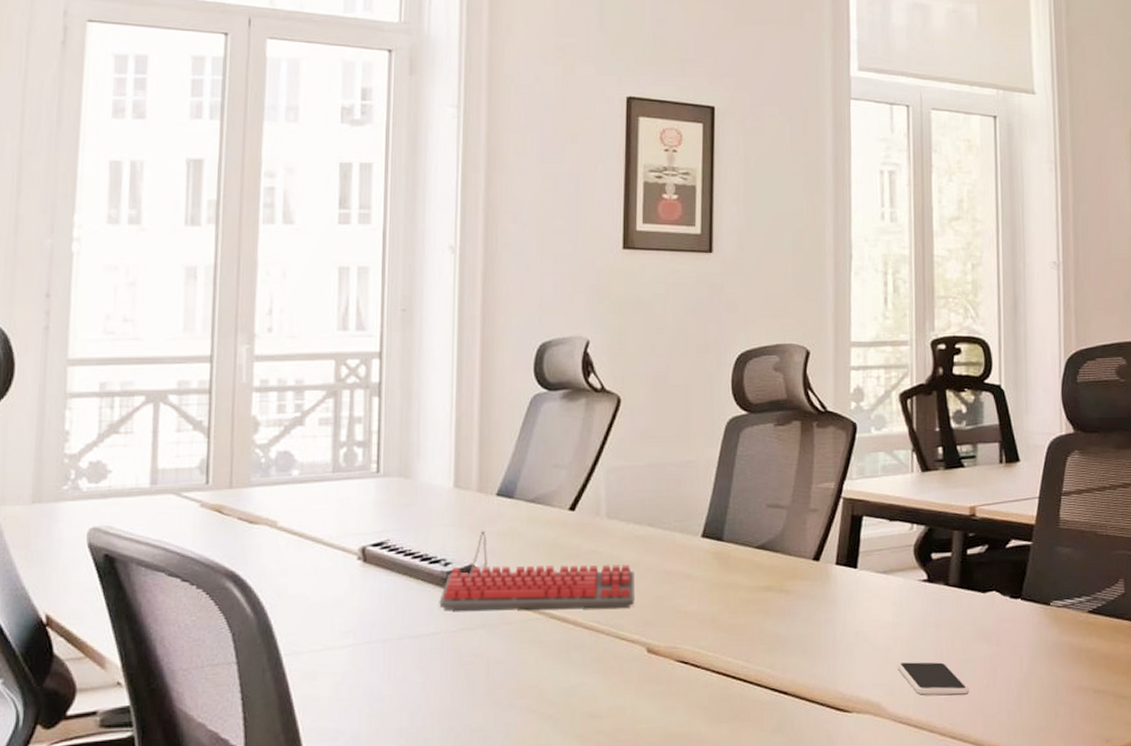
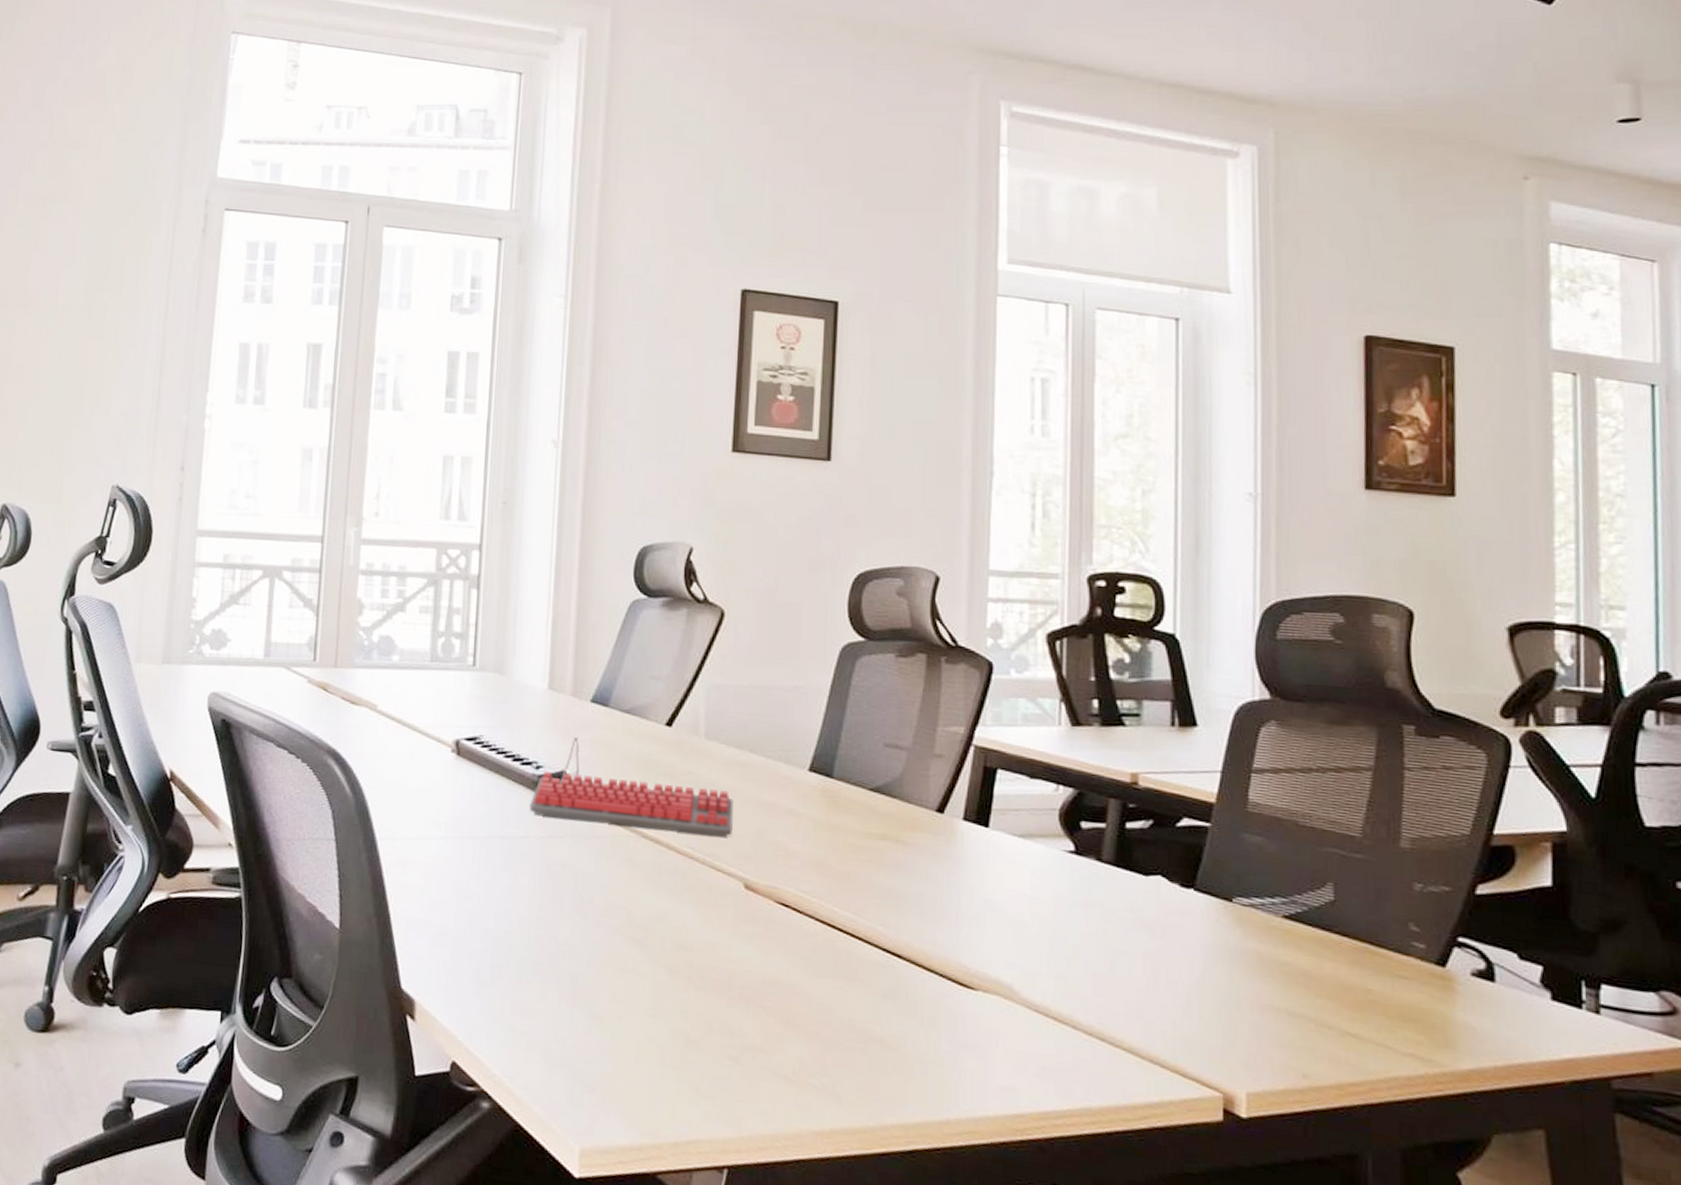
smartphone: present [897,662,969,696] -> none [1034,942,1124,993]

